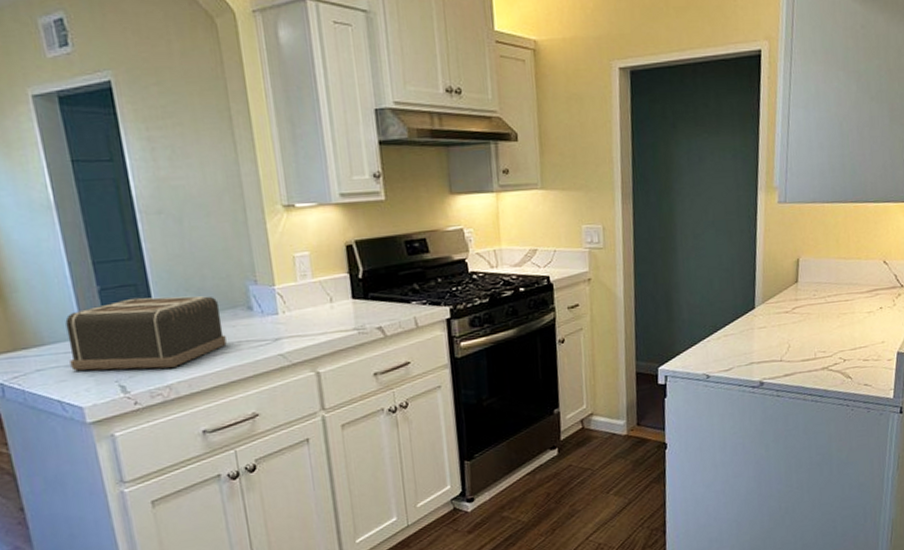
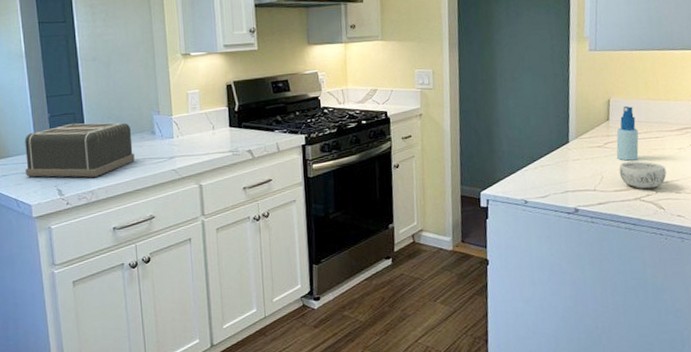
spray bottle: none [804,265,828,327] -> present [616,105,639,161]
decorative bowl: none [806,327,855,358] -> present [619,161,667,189]

